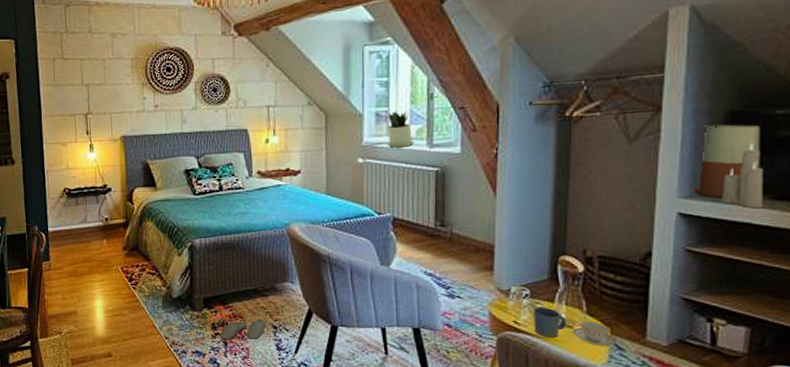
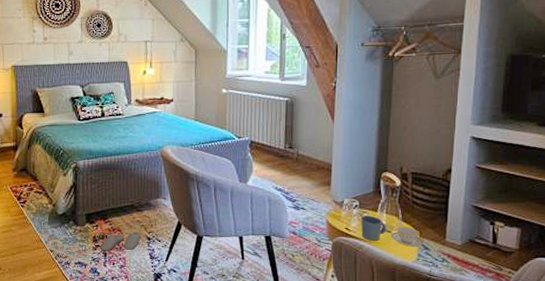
planter: present [387,111,415,148] -> none [247,48,270,80]
vase: present [693,124,761,199] -> none [483,65,532,125]
candle: present [720,142,764,209] -> none [502,80,533,133]

